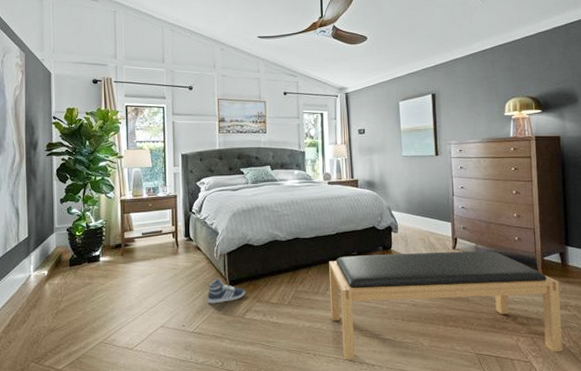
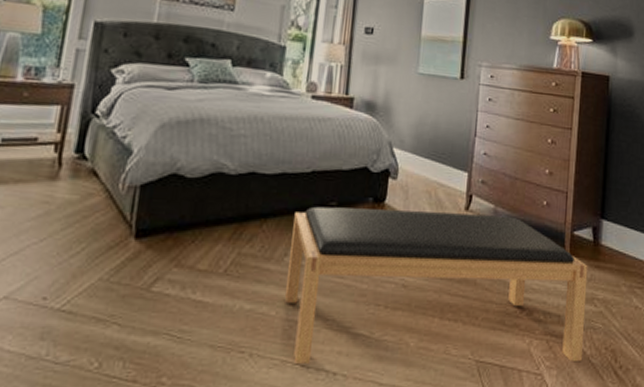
sneaker: present [207,278,246,304] -> none [93,224,160,265]

